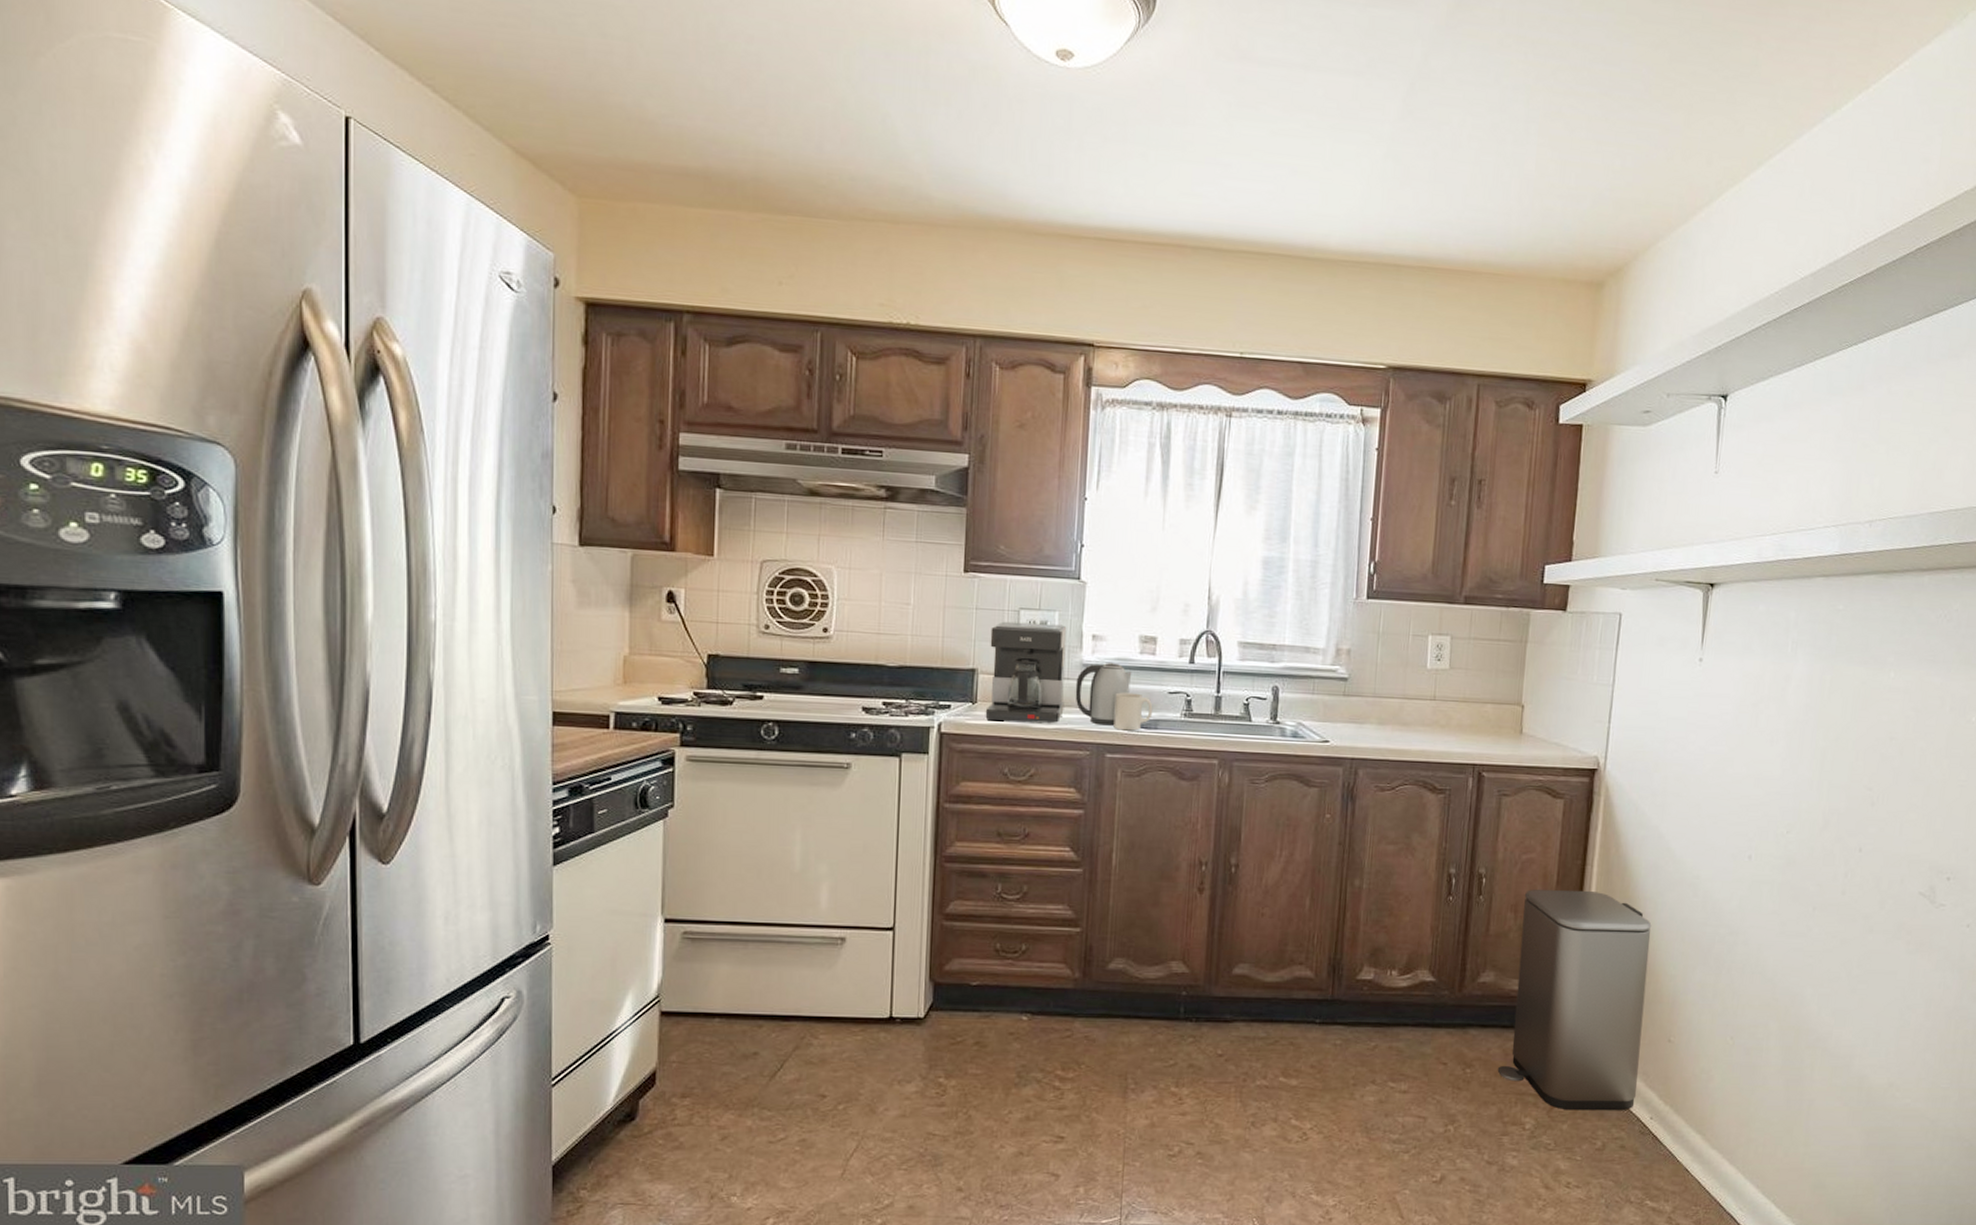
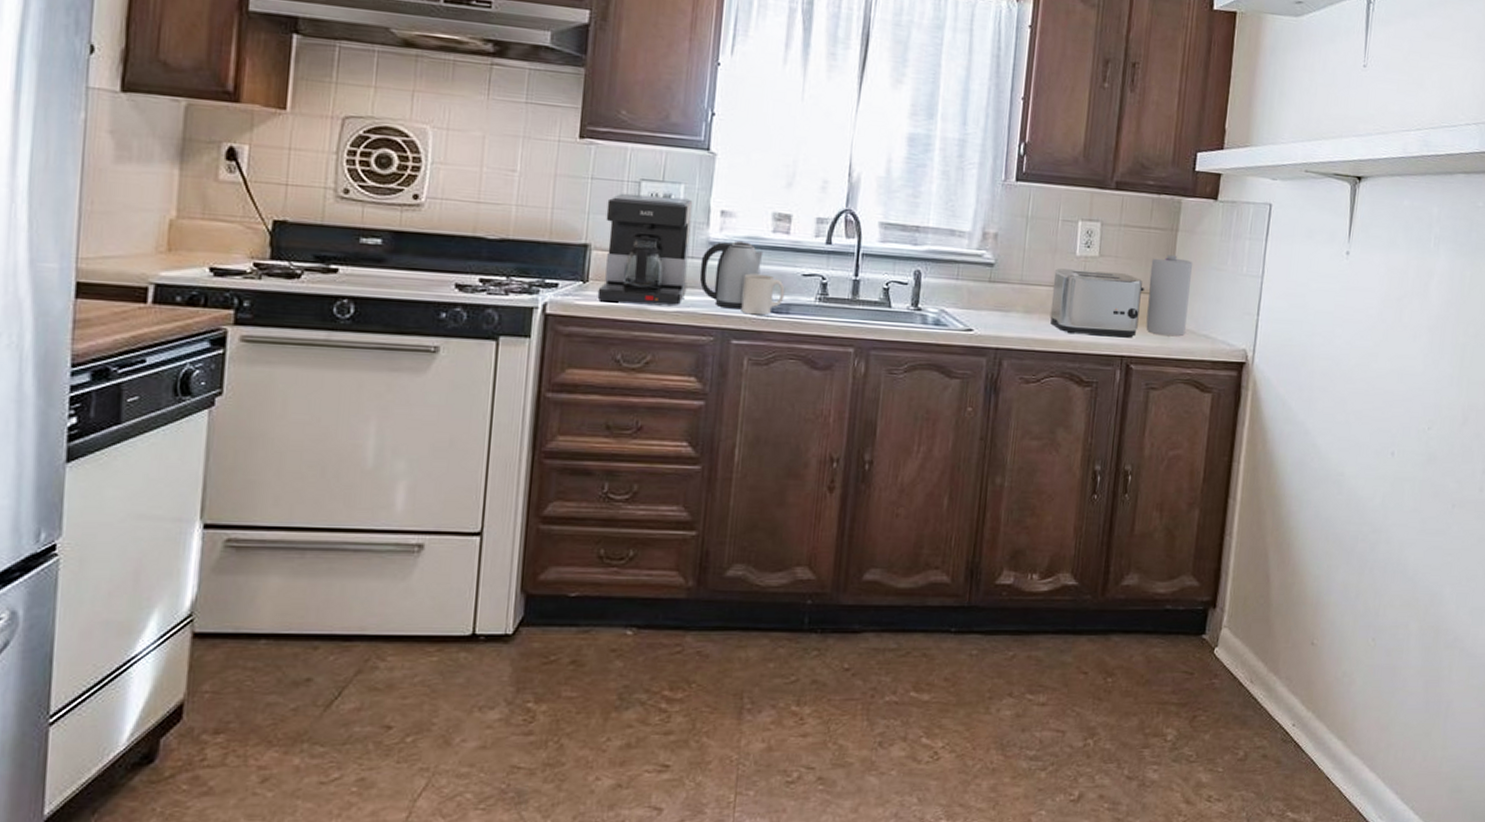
toaster: none [1402,681,1495,747] -> present [1050,268,1144,338]
paper towel holder: none [1497,665,1542,745] -> present [1146,254,1192,337]
pedal bin: present [1497,889,1652,1110] -> none [1139,487,1297,718]

